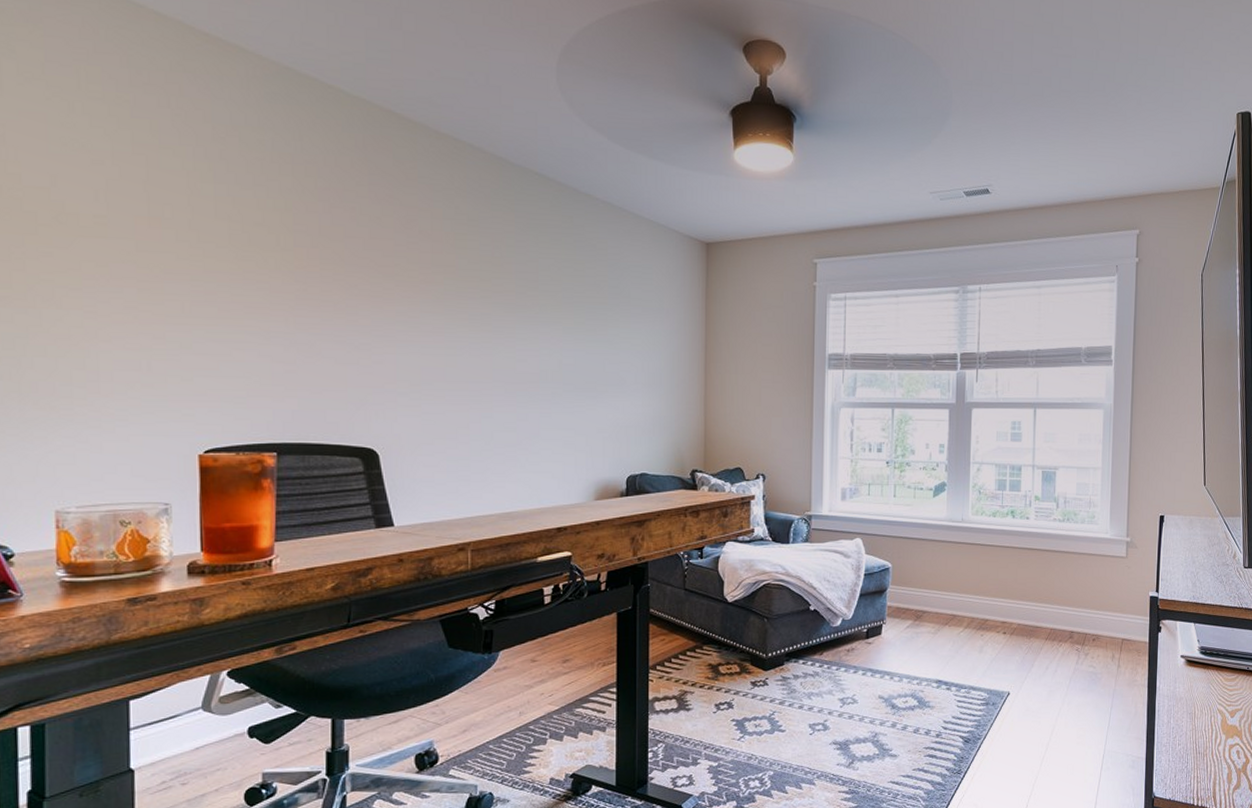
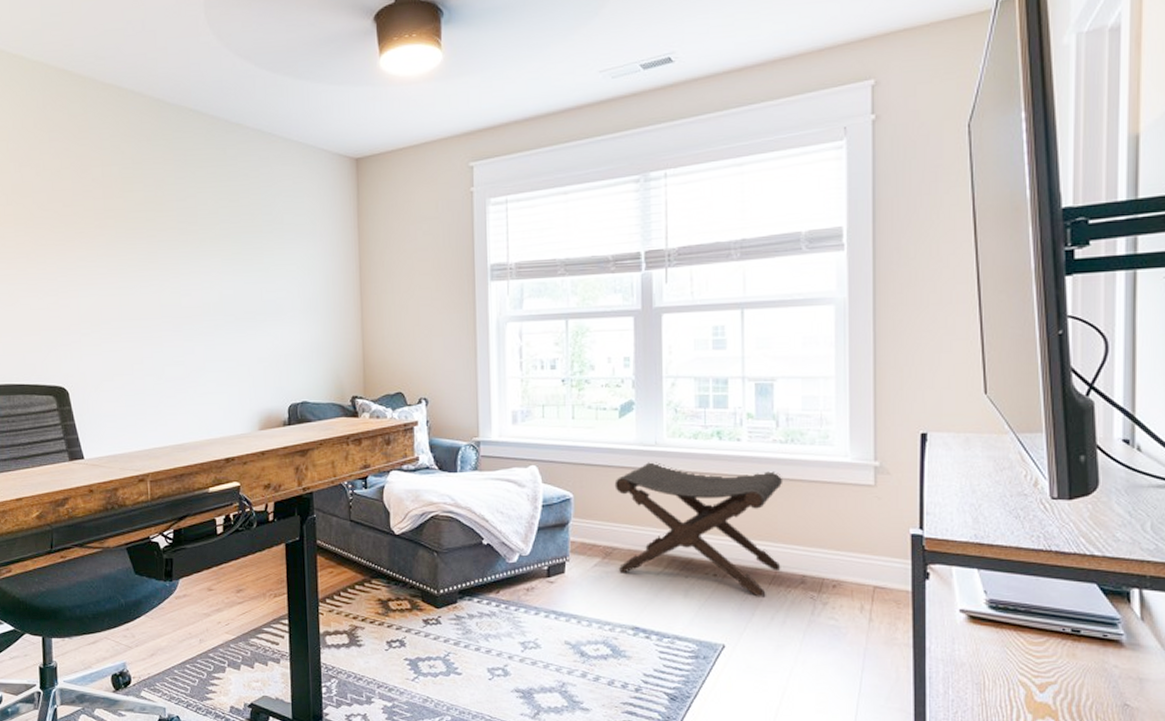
footstool: none [927,536,1060,651] -> present [614,462,783,597]

